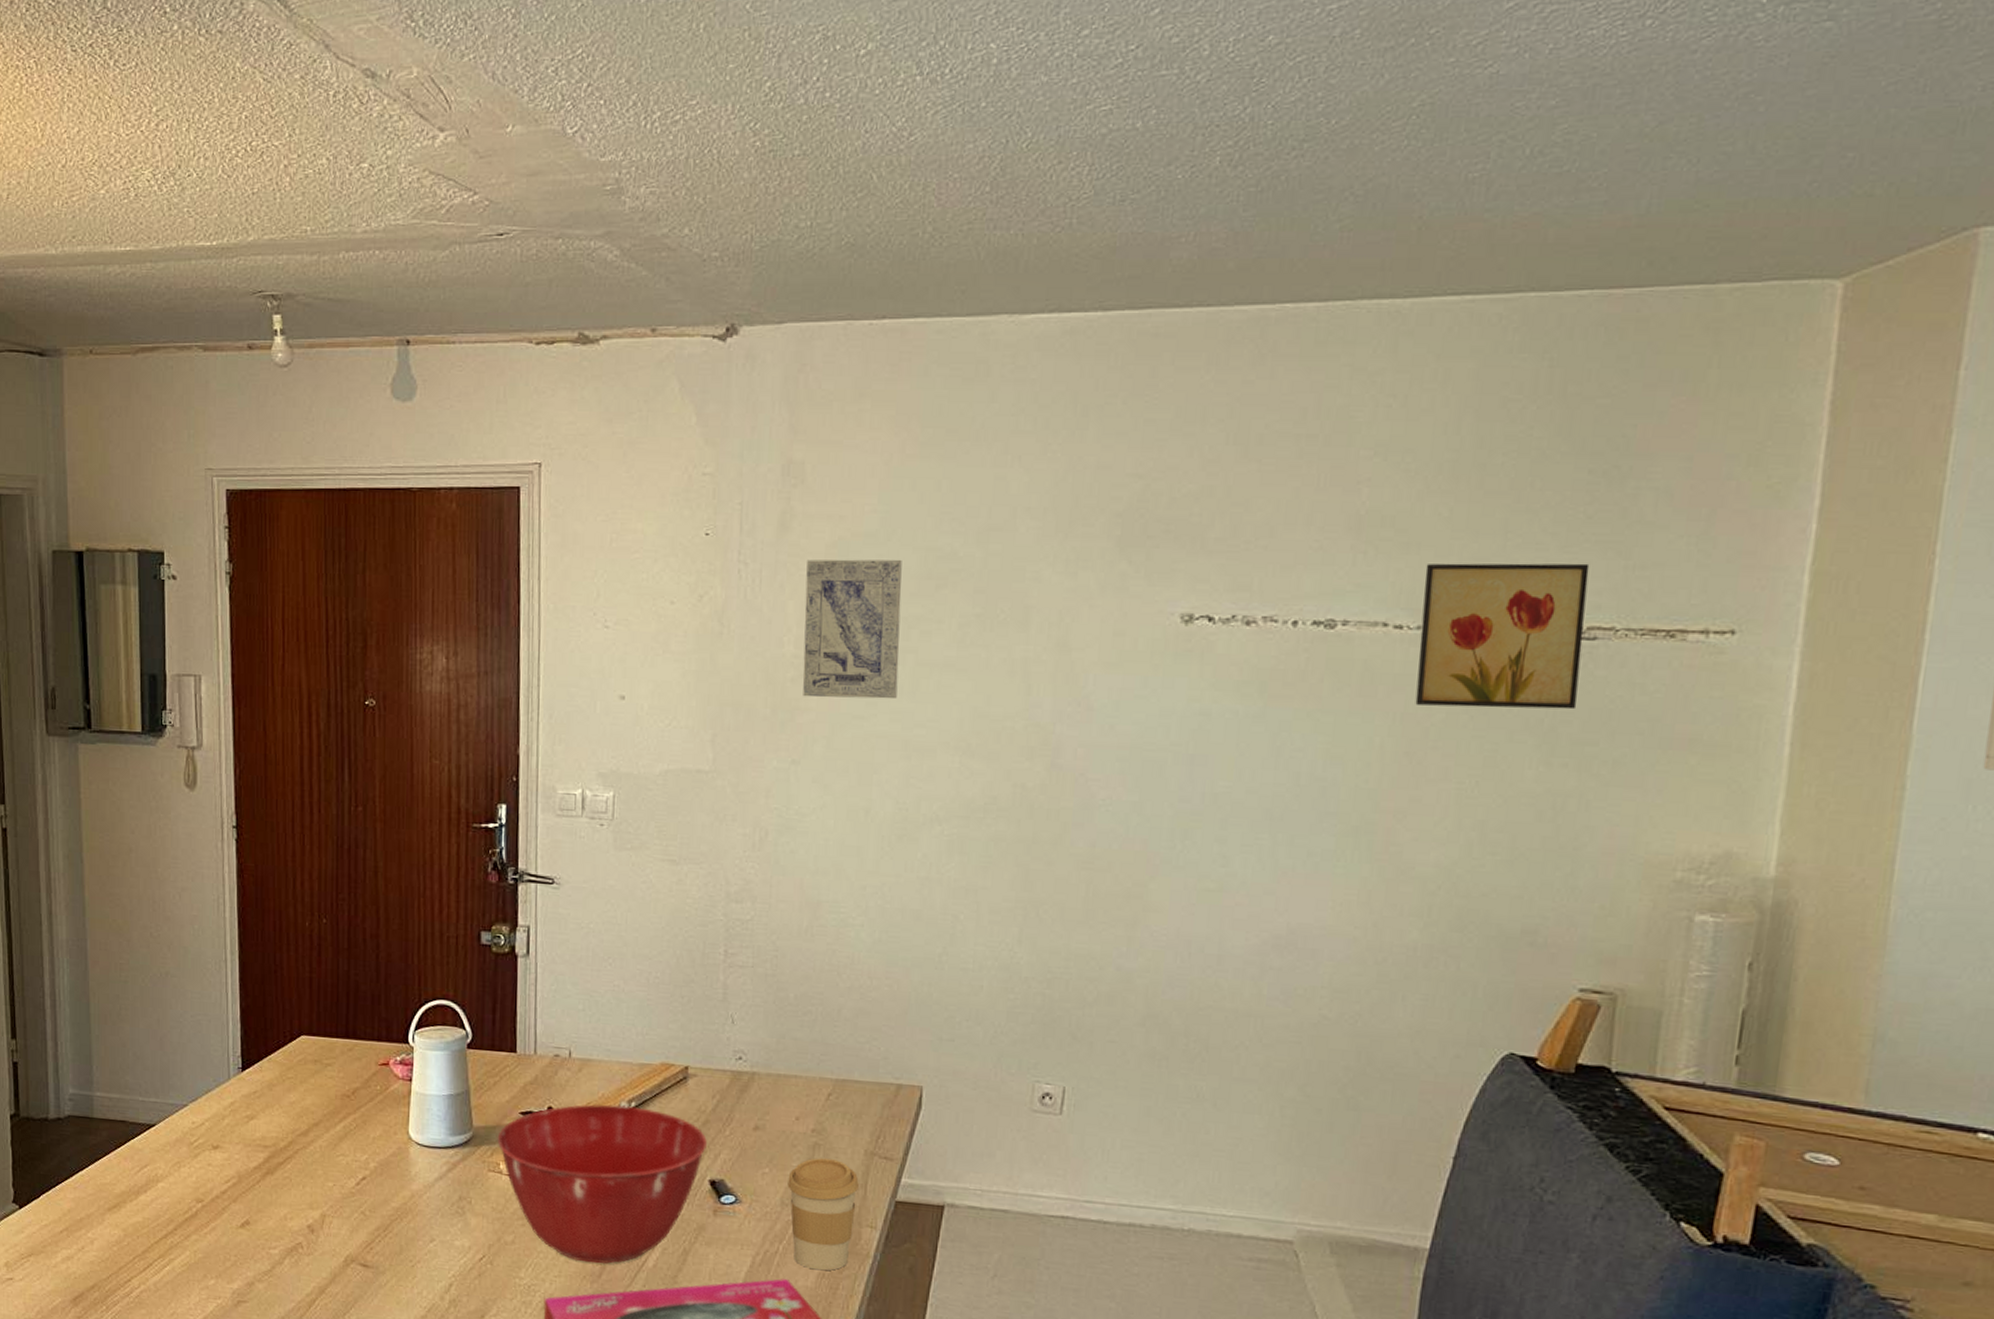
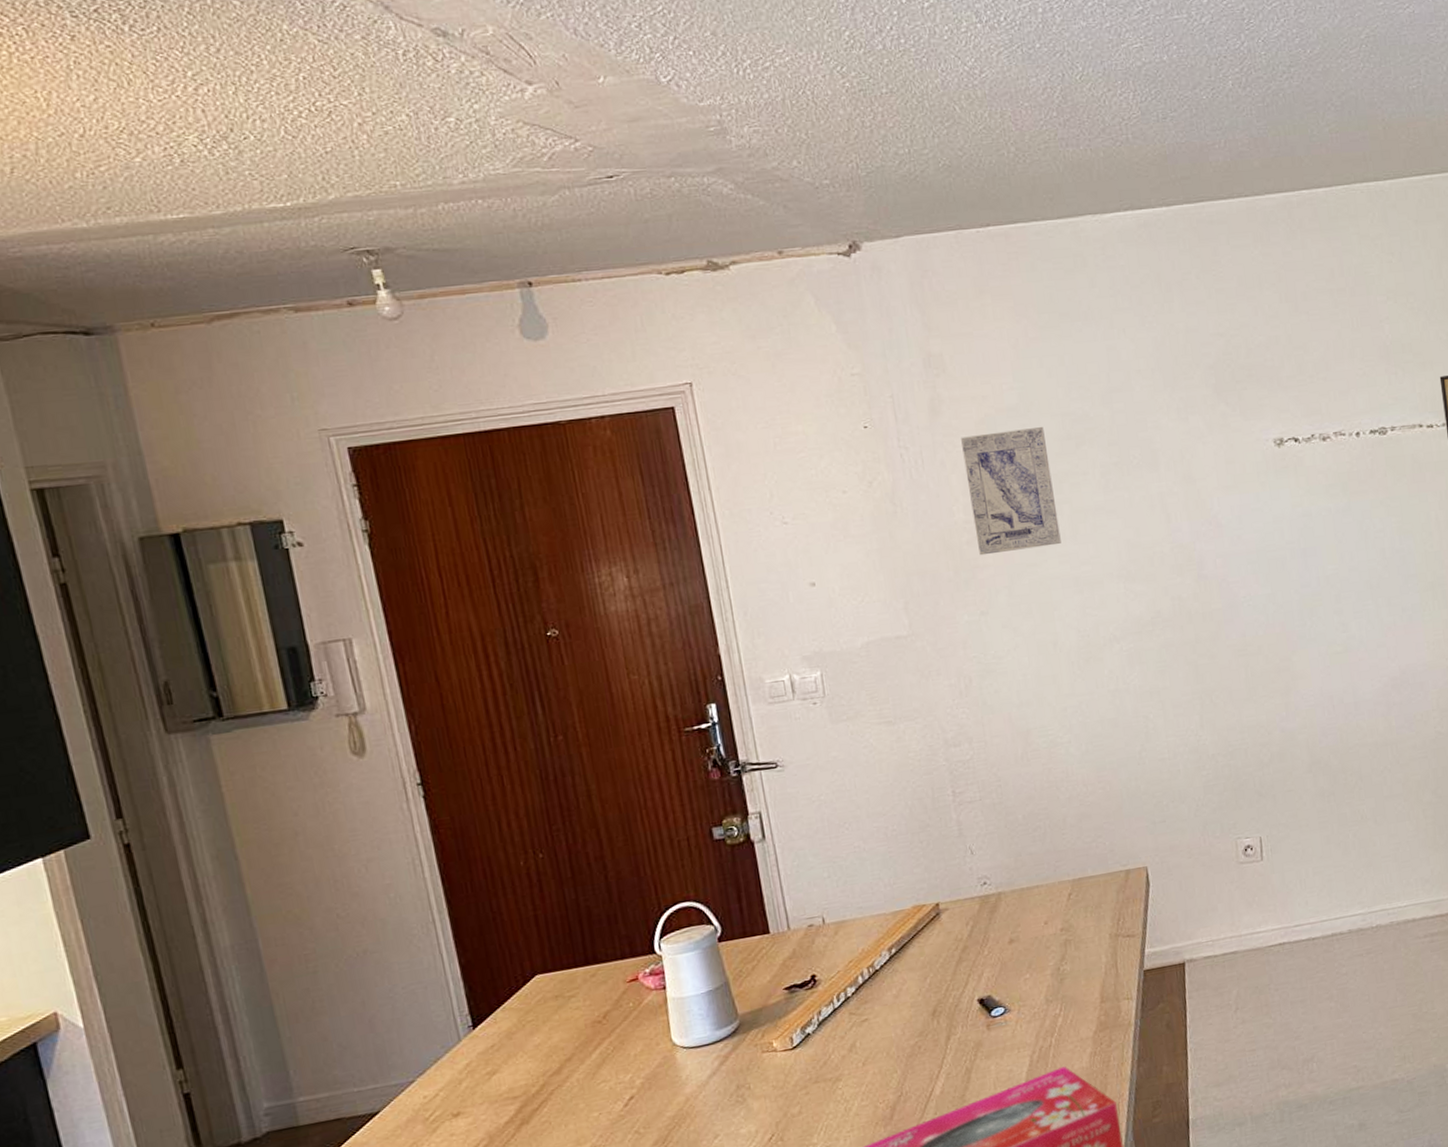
mixing bowl: present [497,1103,707,1264] -> none [765,950,970,1112]
coffee cup: present [787,1158,859,1271] -> none [1047,949,1114,1052]

